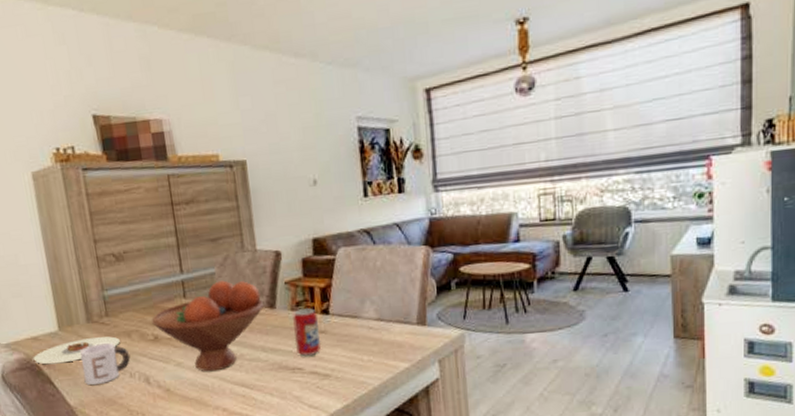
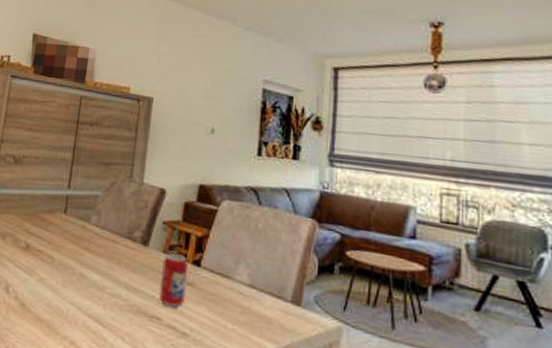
fruit bowl: present [151,280,265,372] -> none [28,204,139,298]

